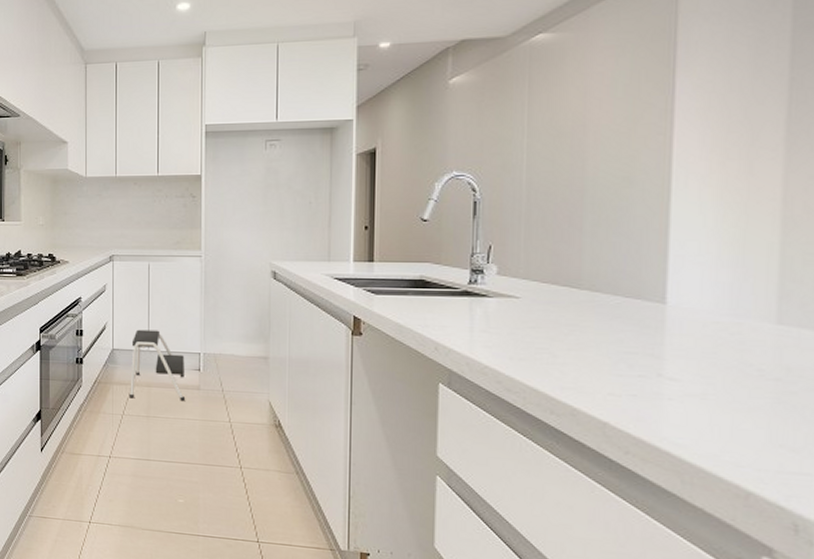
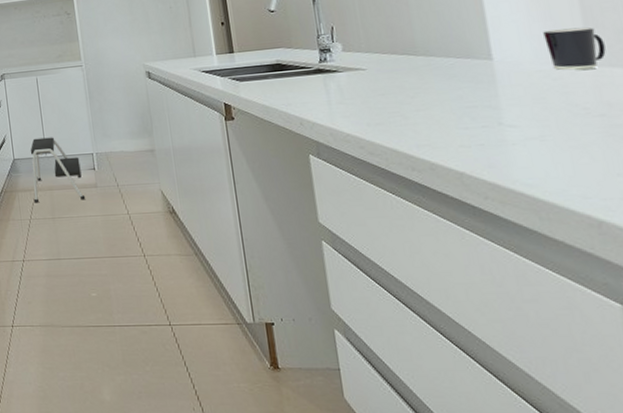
mug: none [730,278,798,327] -> present [543,27,606,71]

